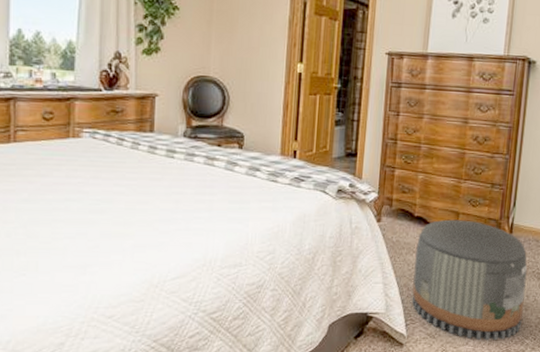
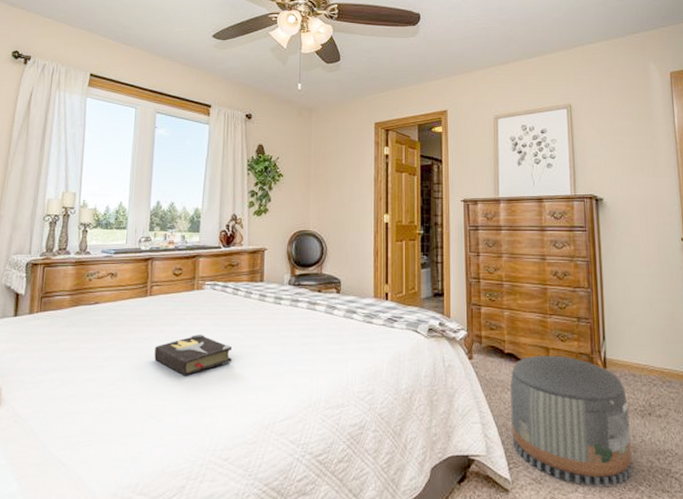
hardback book: none [23,186,117,232] -> present [154,333,232,376]

